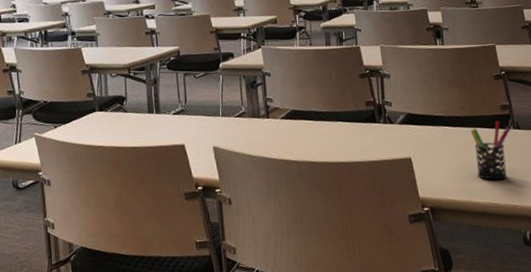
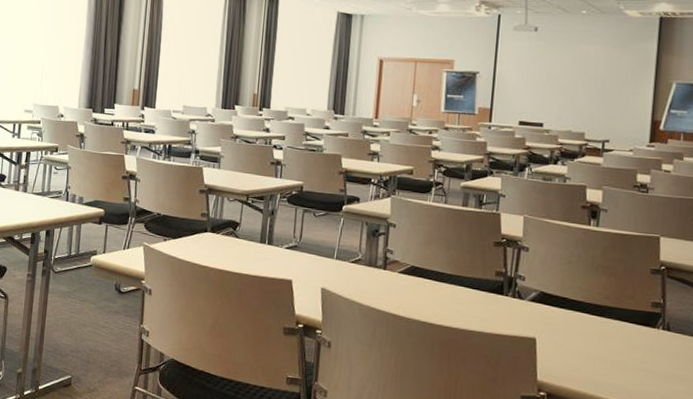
pen holder: present [470,120,511,180] -> none [609,317,659,380]

